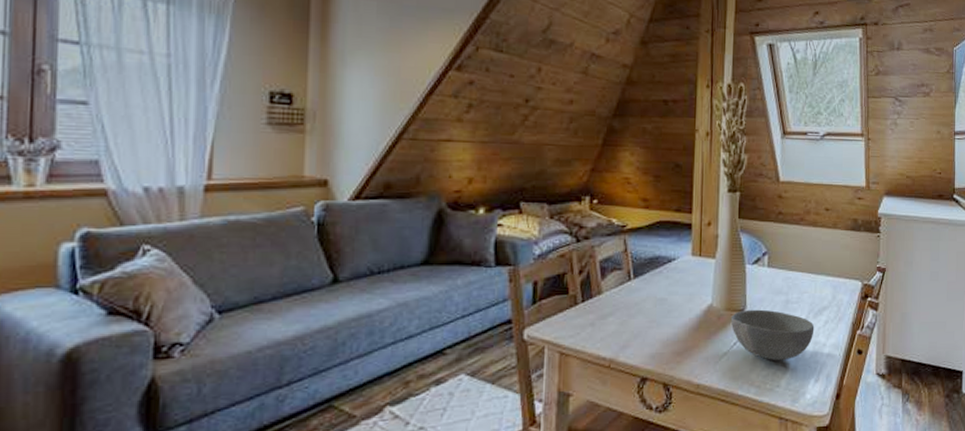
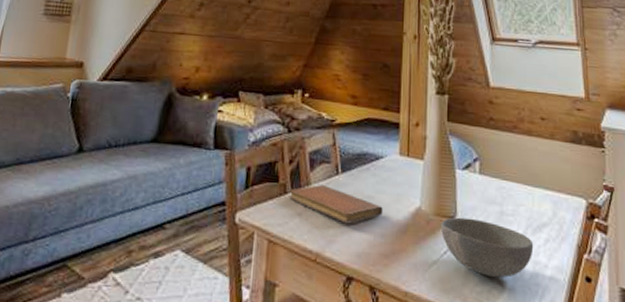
notebook: none [580,293,676,328] -> present [289,185,383,224]

